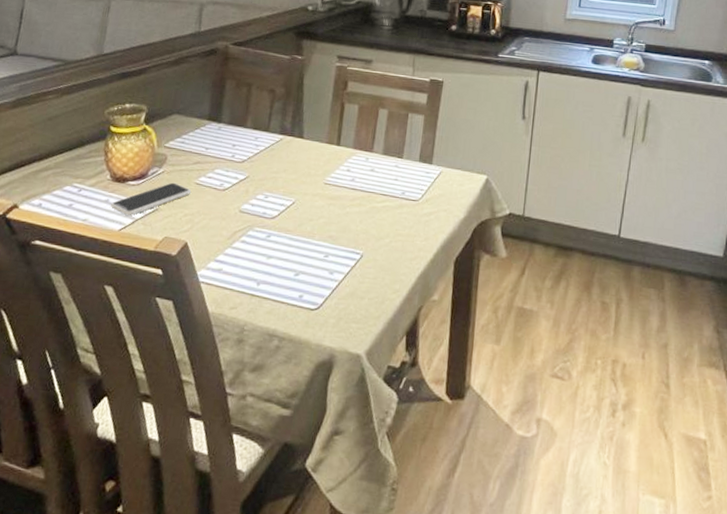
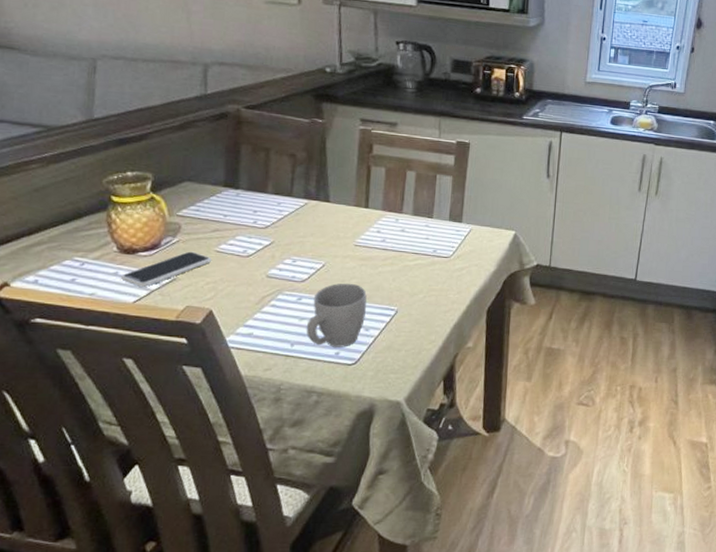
mug: none [272,222,333,291] -> present [306,283,367,347]

